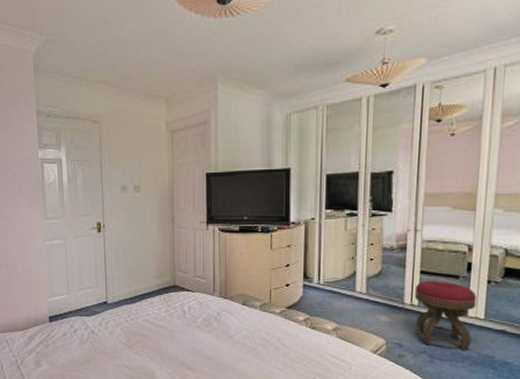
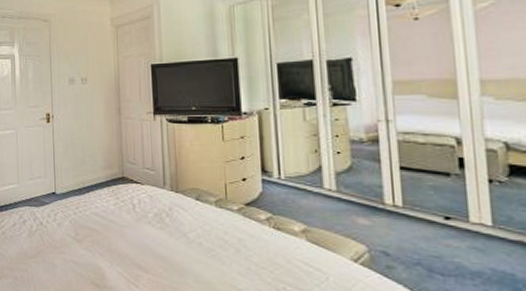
stool: present [414,280,477,351] -> none [395,178,480,266]

